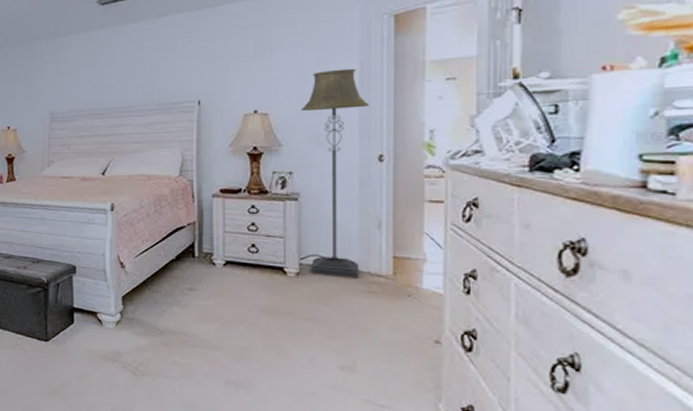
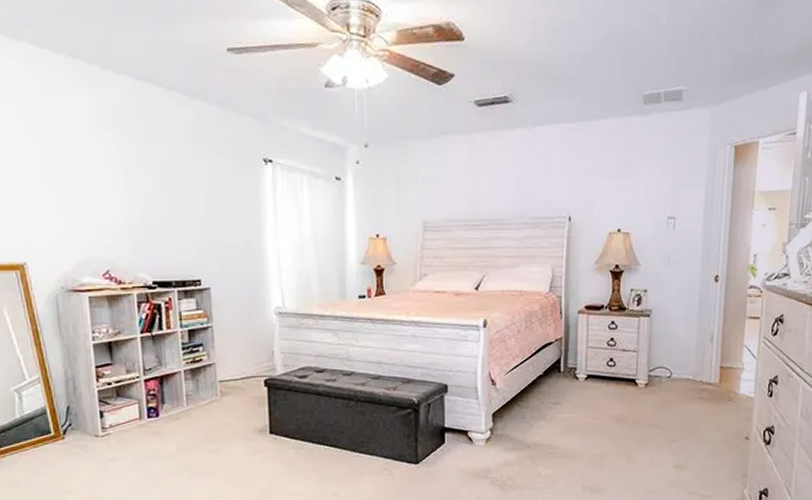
floor lamp: present [300,68,370,278] -> none [656,193,711,387]

